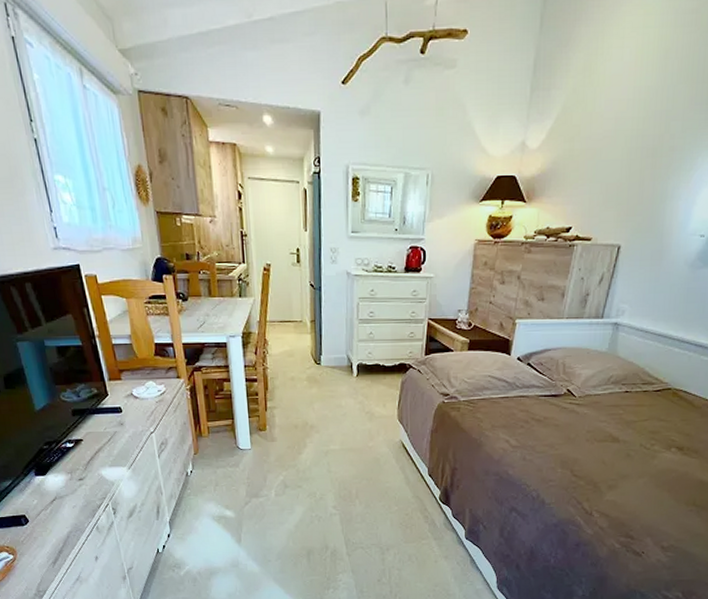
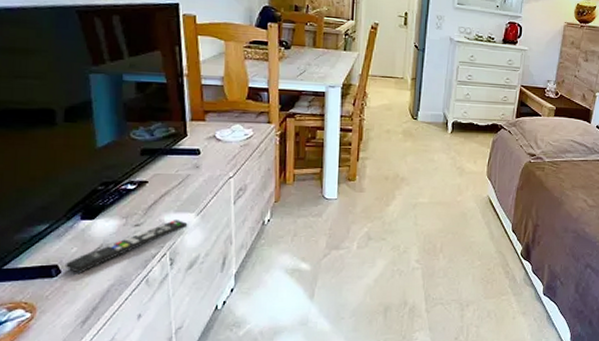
remote control: none [30,473,123,522] -> present [64,220,188,273]

